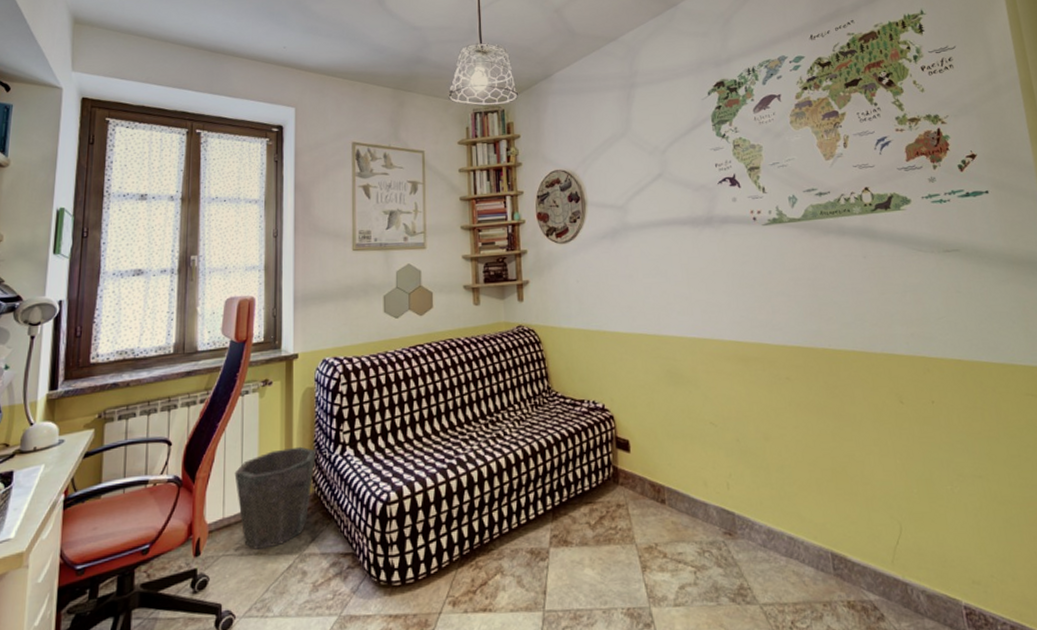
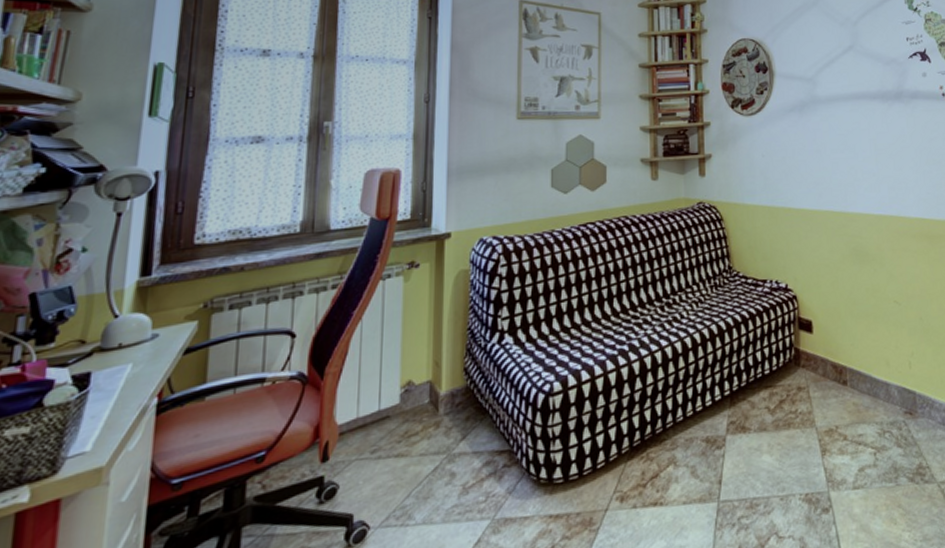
waste bin: present [234,446,317,549] -> none [372,335,471,451]

